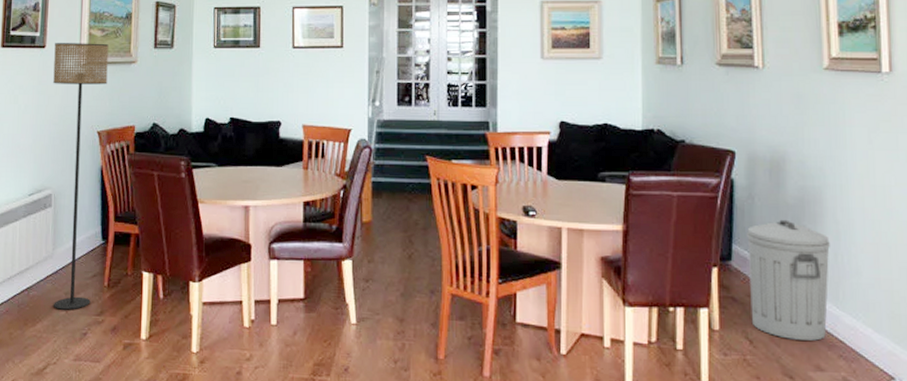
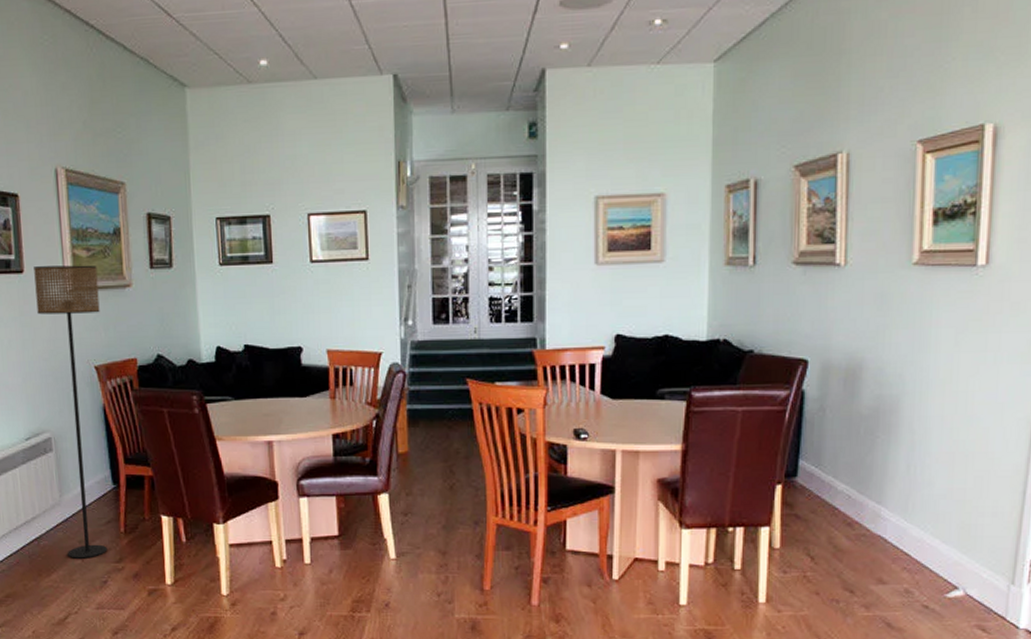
trash can: present [747,219,830,341] -> none [814,431,903,554]

